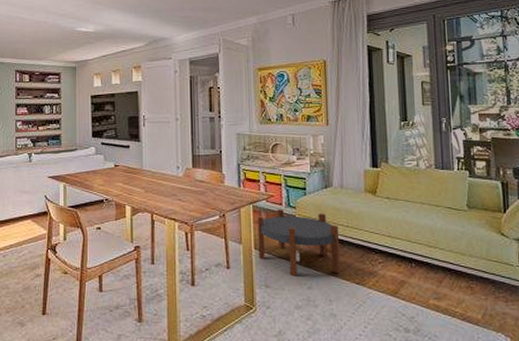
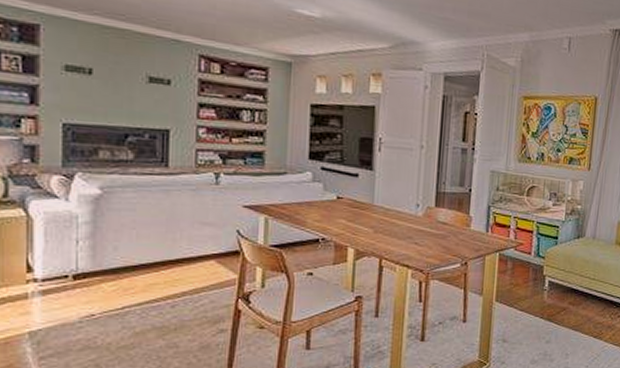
side table: present [257,209,341,276] -> none [499,259,585,330]

